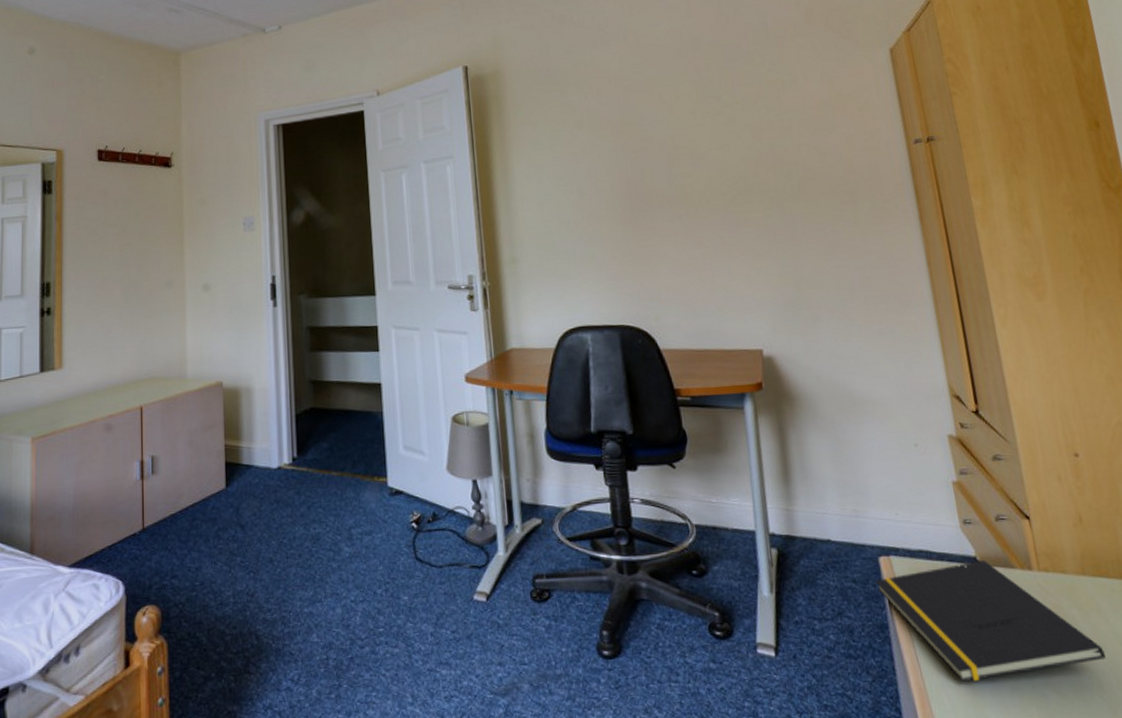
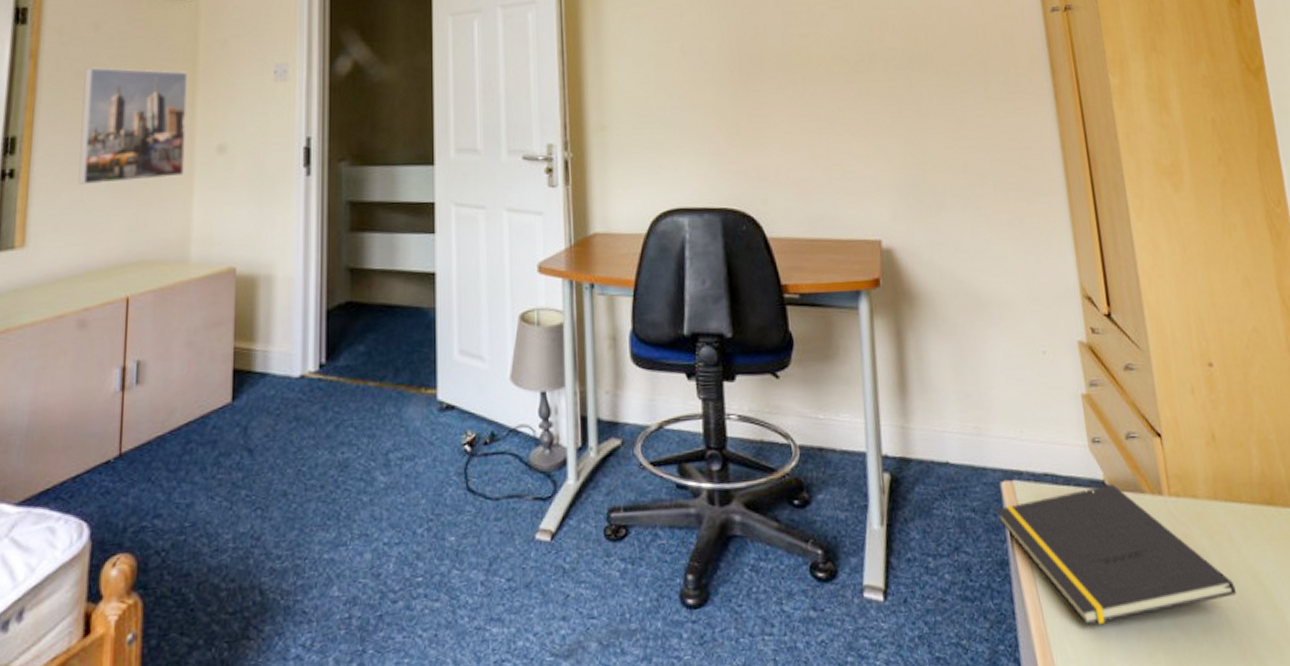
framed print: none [98,225,178,319] -> present [78,67,188,186]

